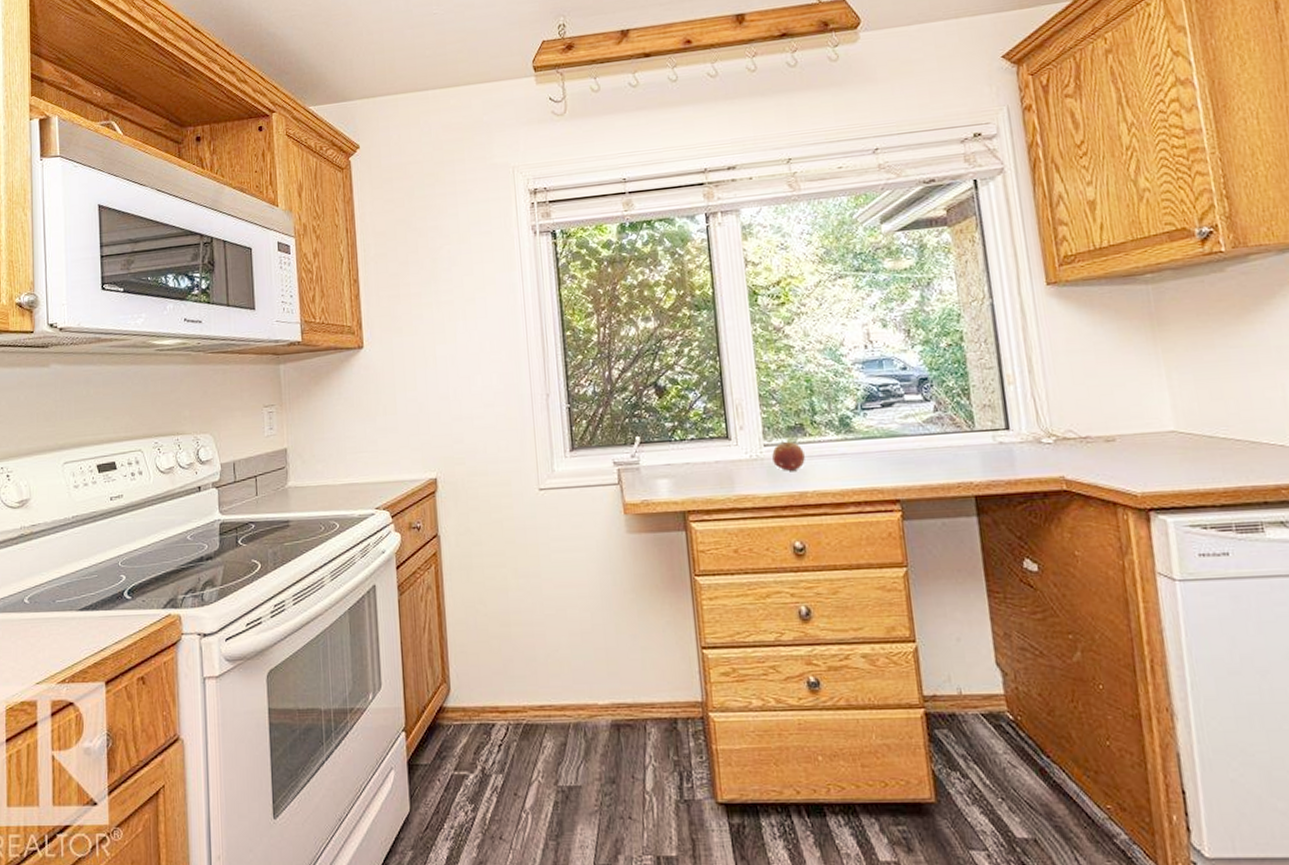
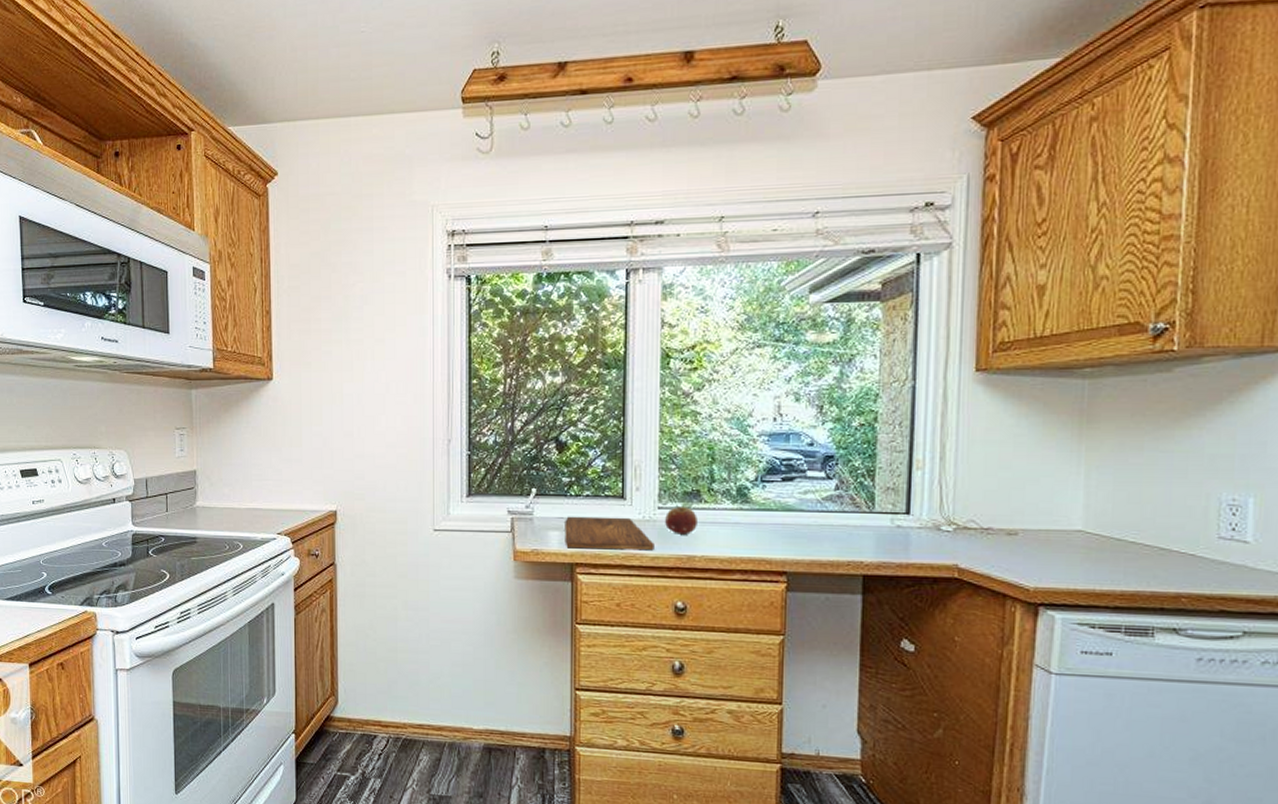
cutting board: none [672,458,765,496] -> present [565,516,654,550]

